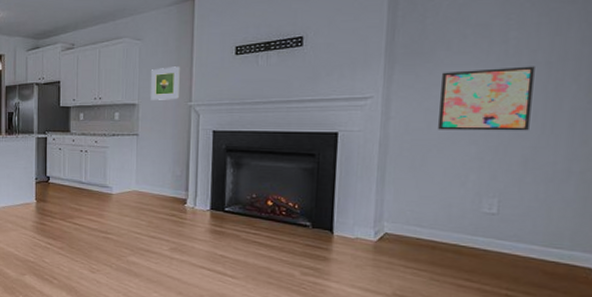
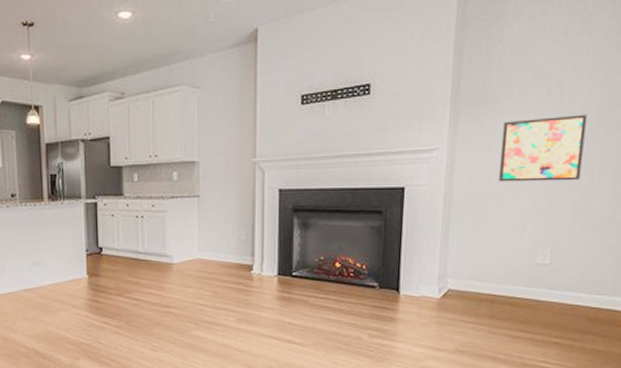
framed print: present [151,66,180,100] -> none [212,118,243,157]

